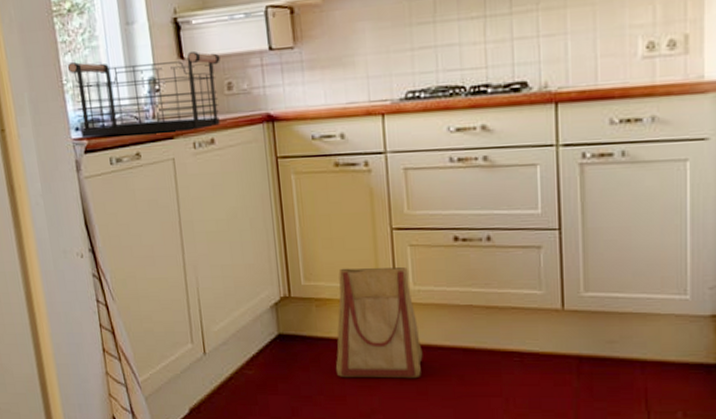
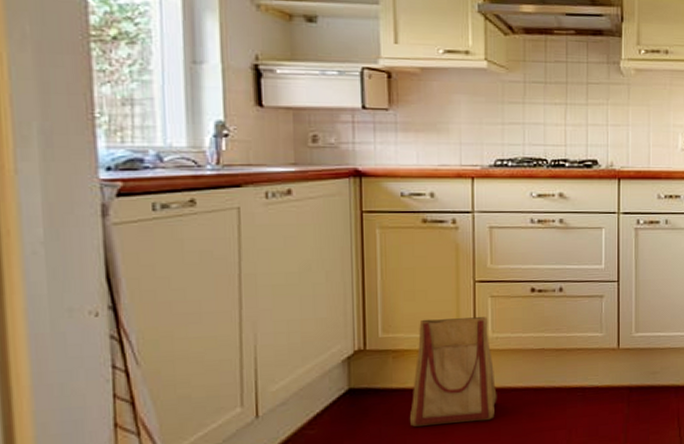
dish rack: present [67,50,220,139] -> none [103,95,306,180]

